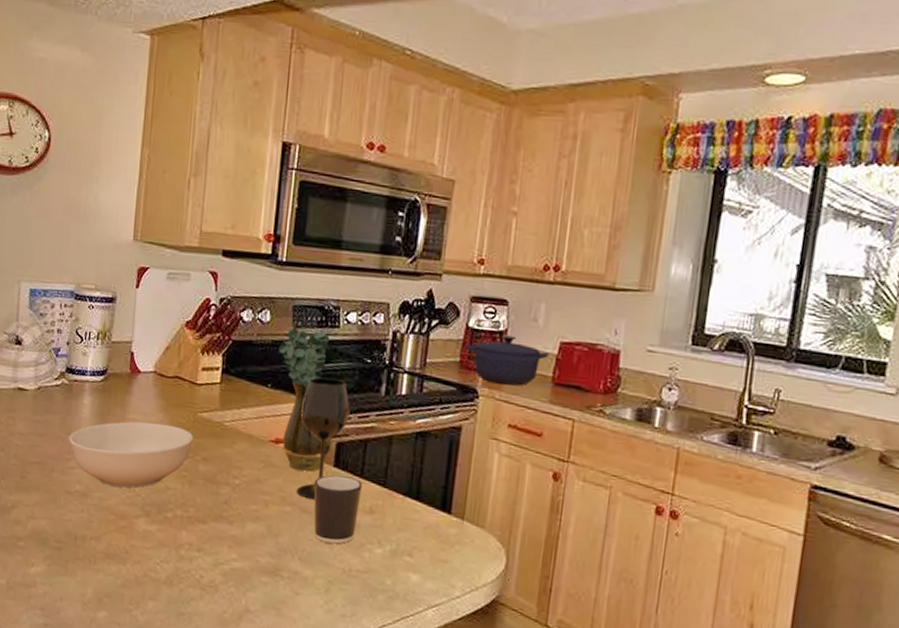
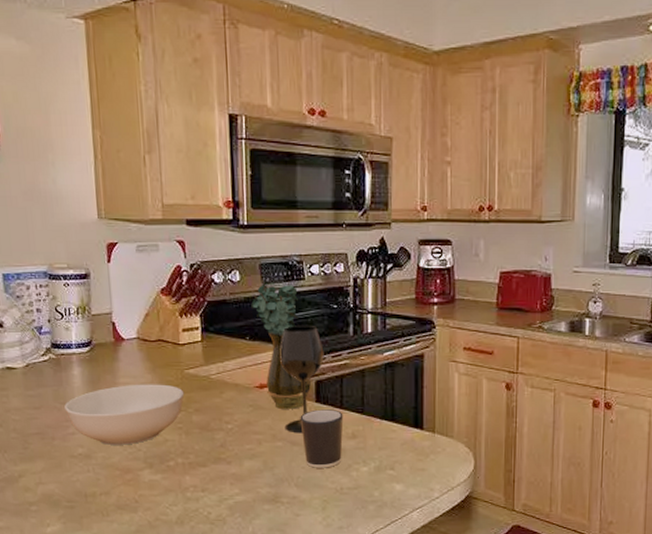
cooking pot: present [465,335,548,386] -> none [419,271,491,314]

